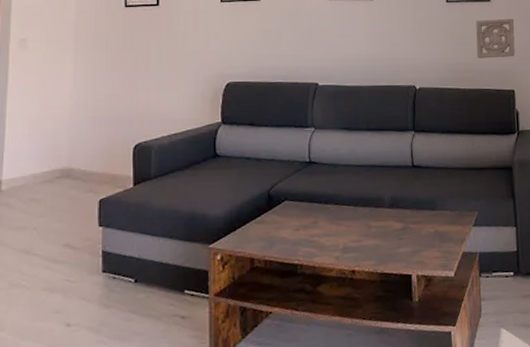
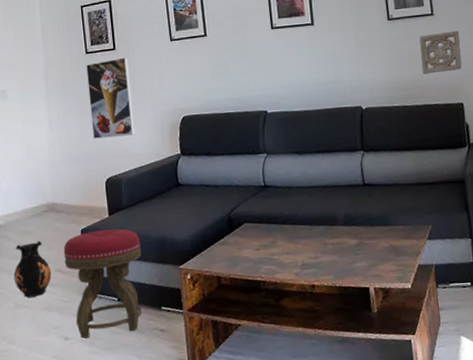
ceramic jug: none [11,210,59,276] -> present [13,240,52,298]
stool: none [75,200,168,326] -> present [63,228,143,340]
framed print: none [123,14,173,100] -> present [86,57,136,139]

